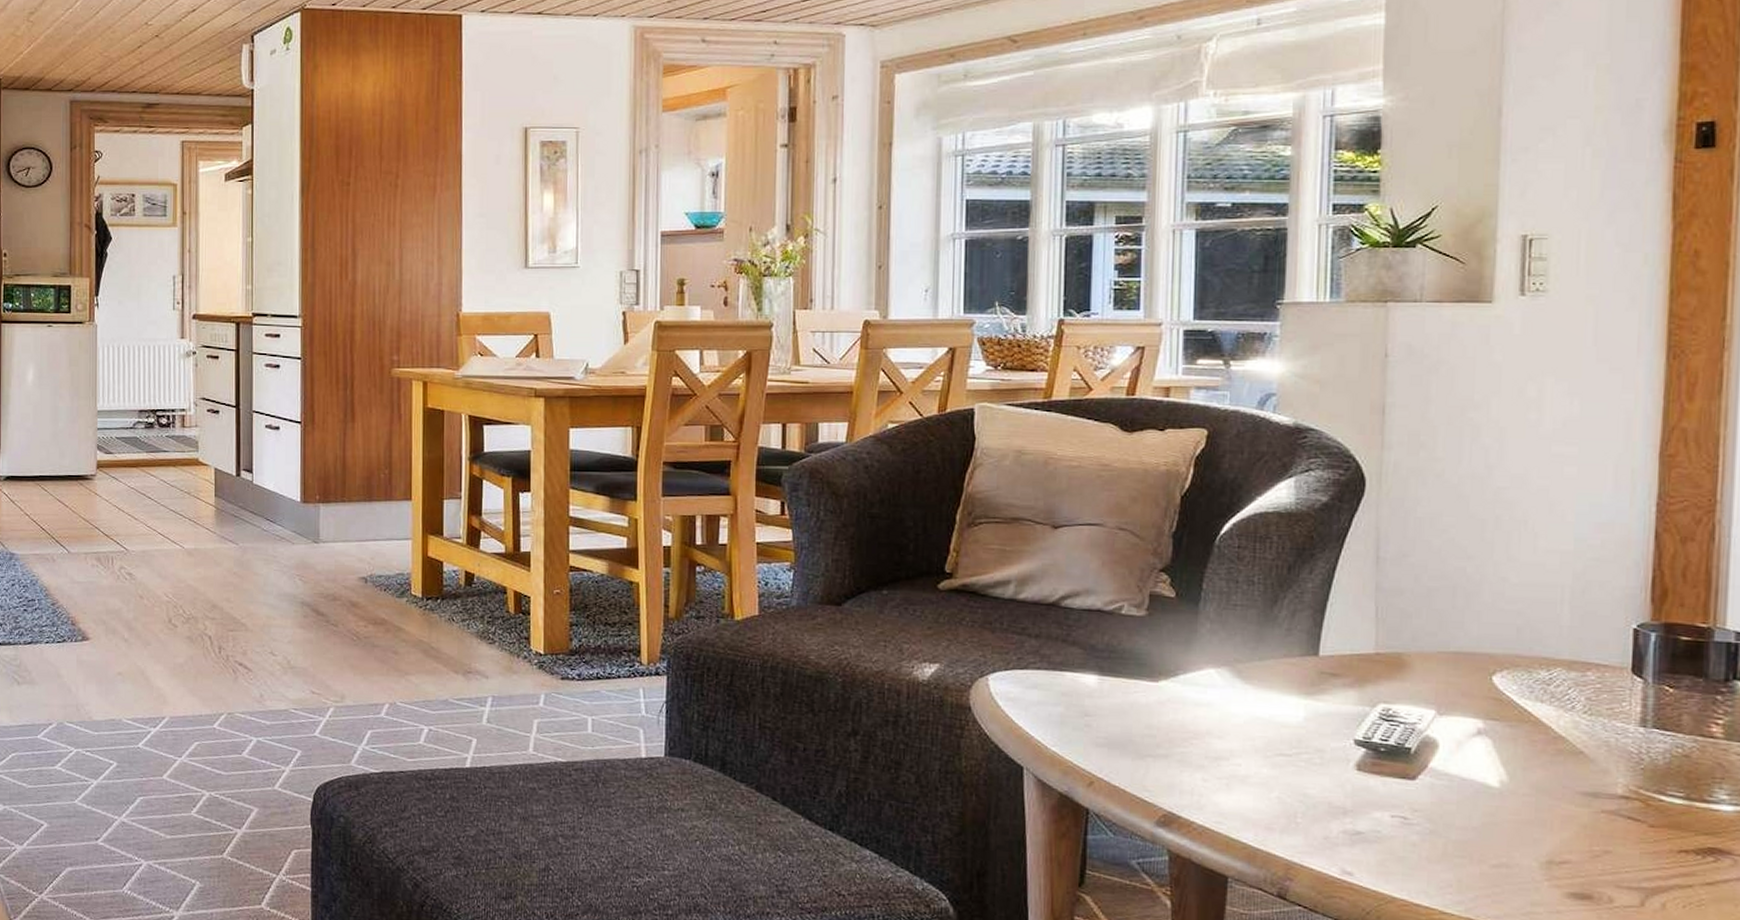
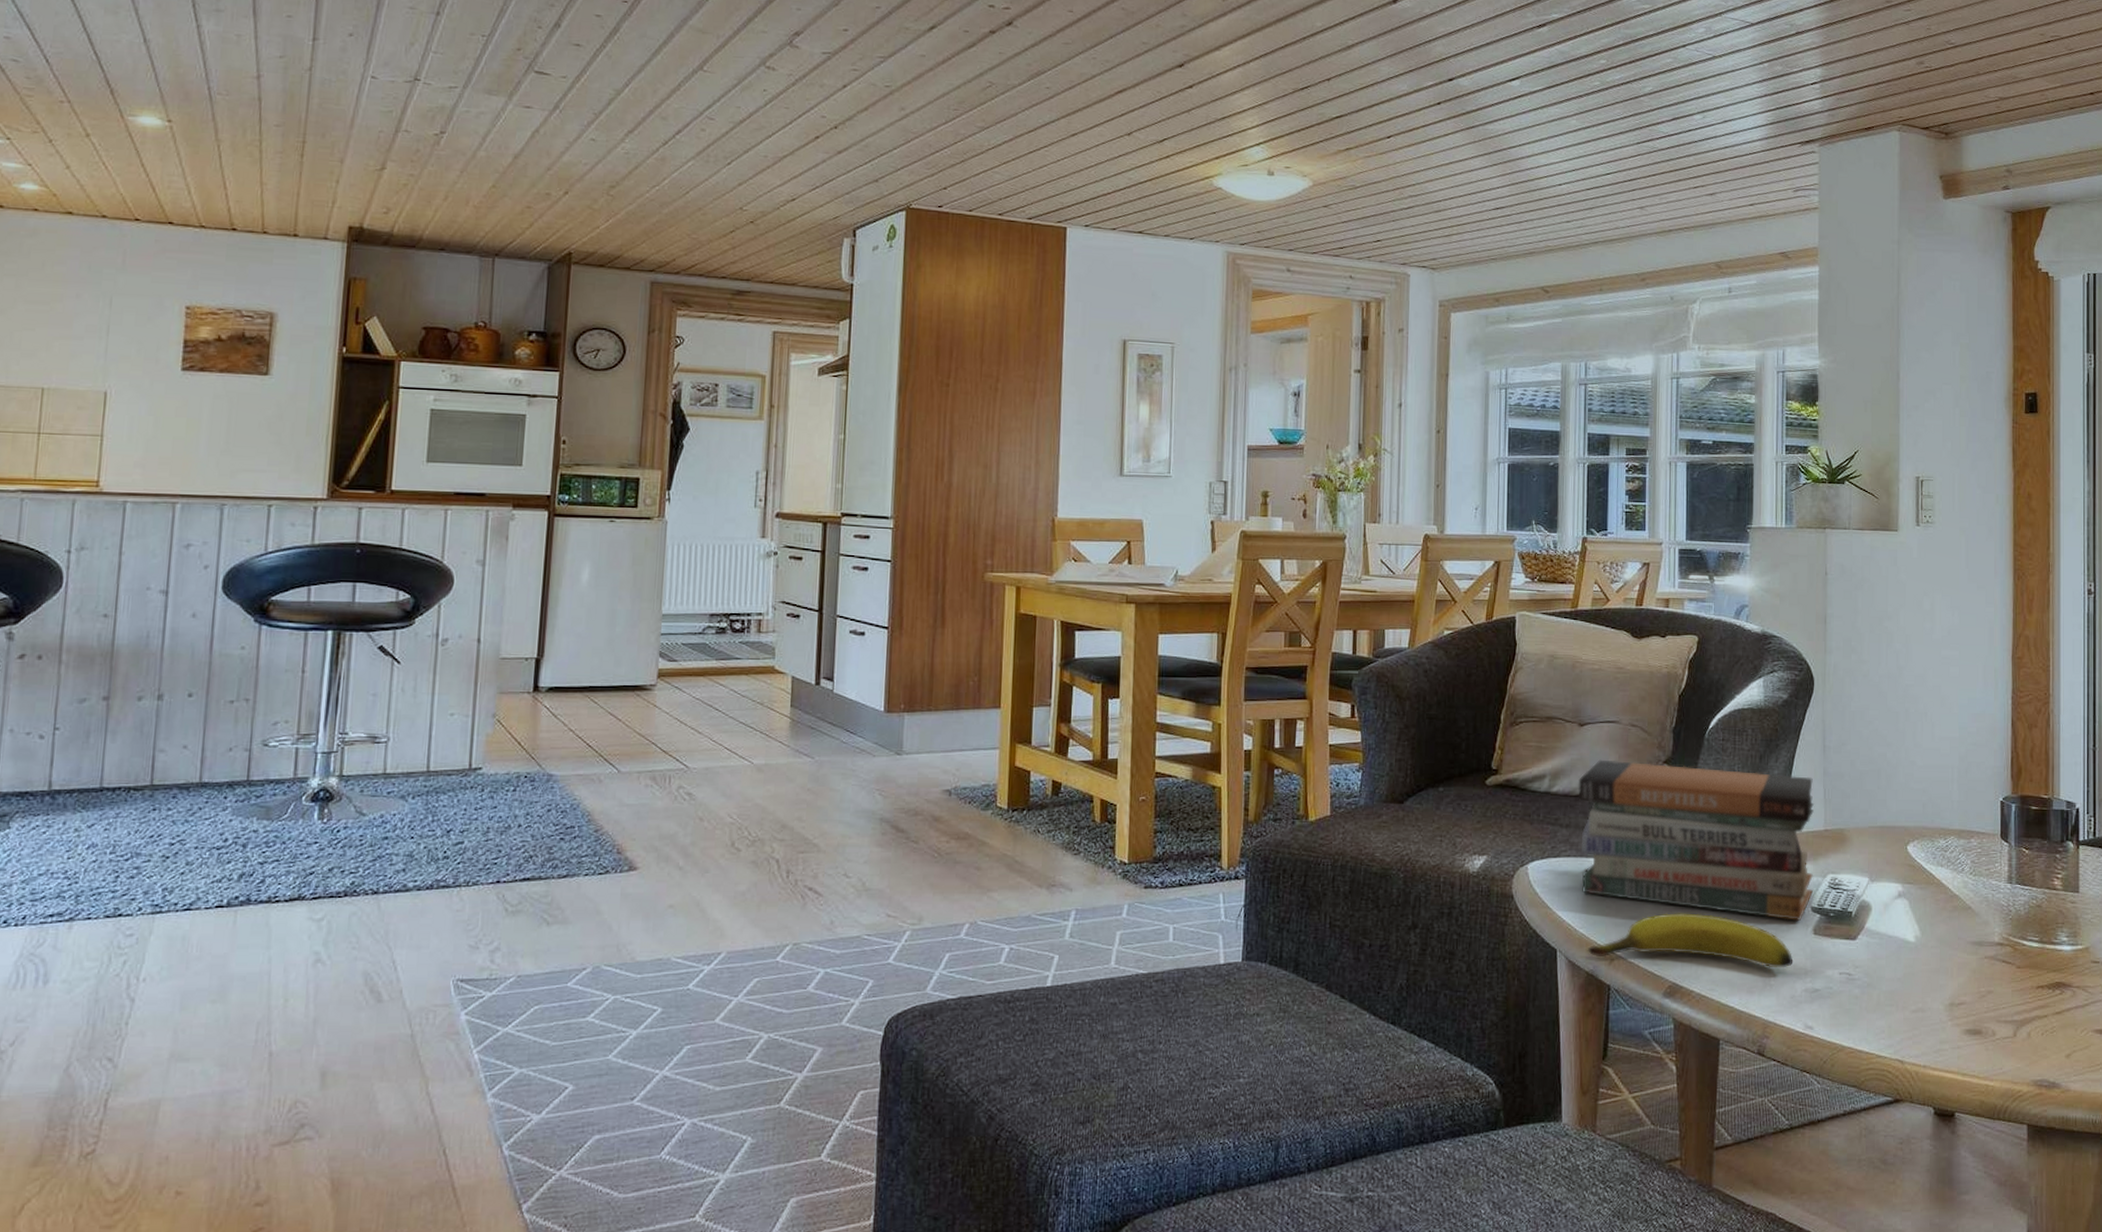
book stack: none [1051,565,1363,754] -> present [1578,759,1815,921]
banana: none [1060,736,1328,806] -> present [1587,913,1793,968]

